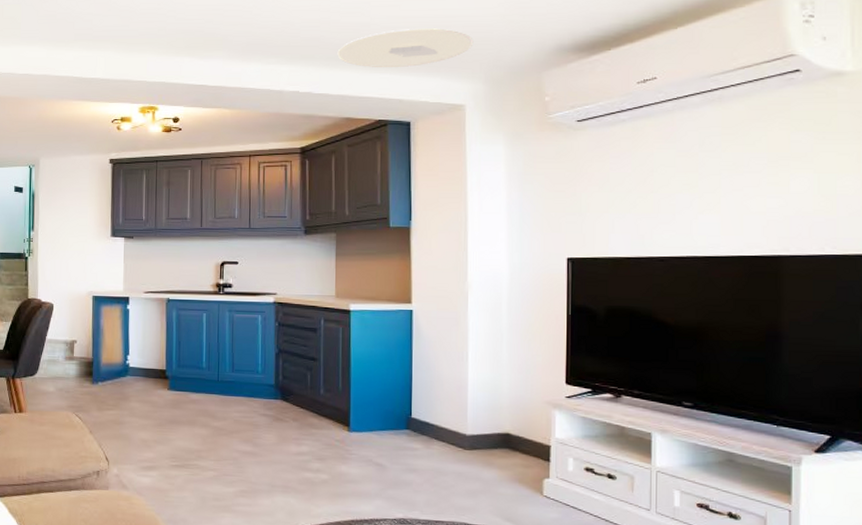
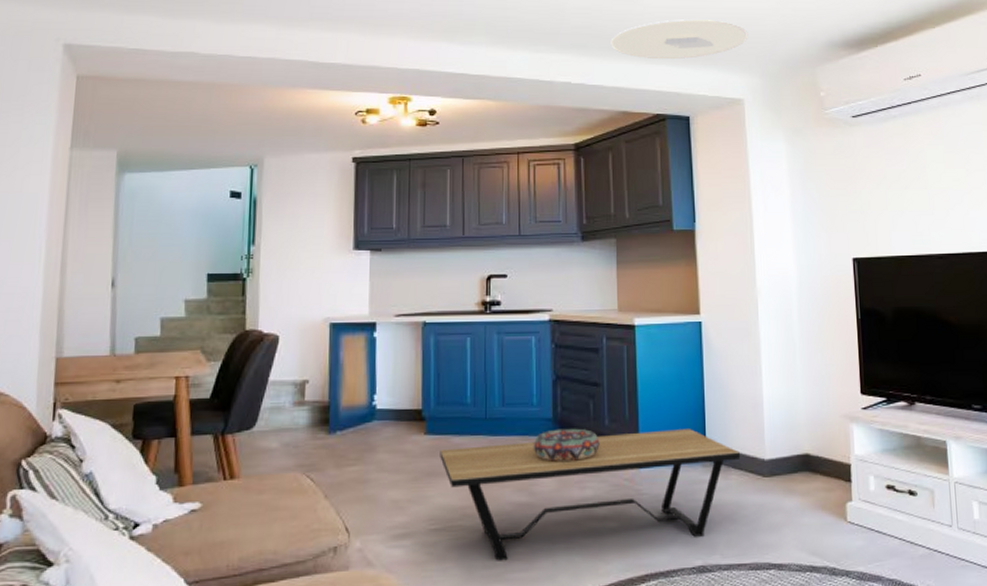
coffee table: none [180,402,443,496] -> present [440,429,740,561]
decorative bowl: none [257,394,315,421] -> present [533,428,600,461]

